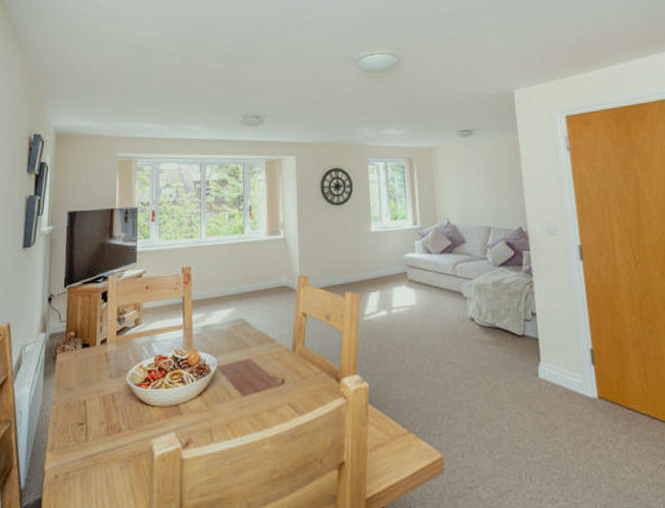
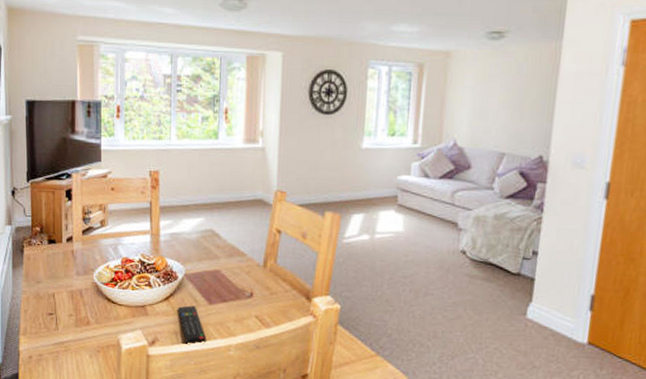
remote control: none [212,399,242,443] -> present [178,305,207,345]

